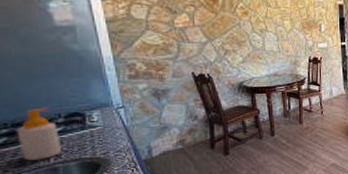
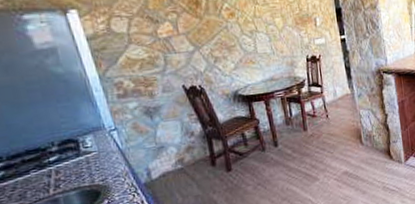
soap bottle: present [16,107,63,161] -> none [12,136,61,194]

